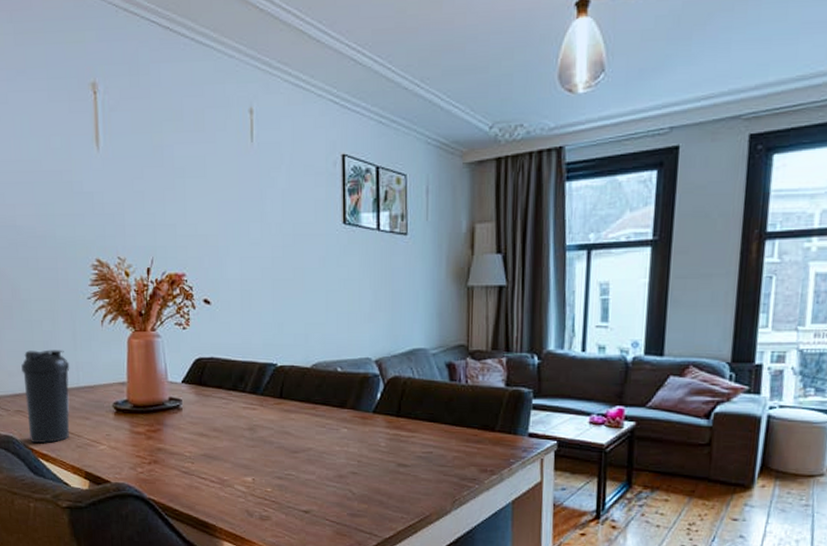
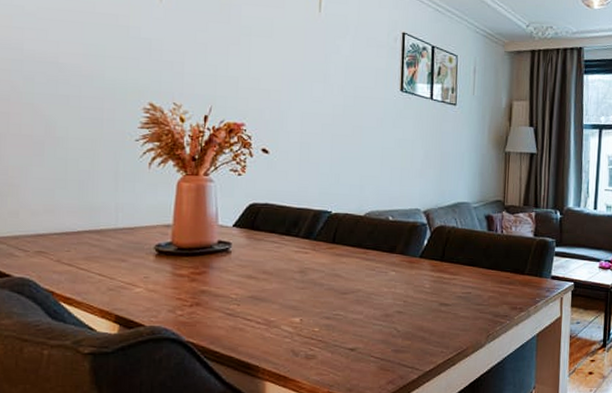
water bottle: present [21,349,70,443] -> none [49,189,108,286]

